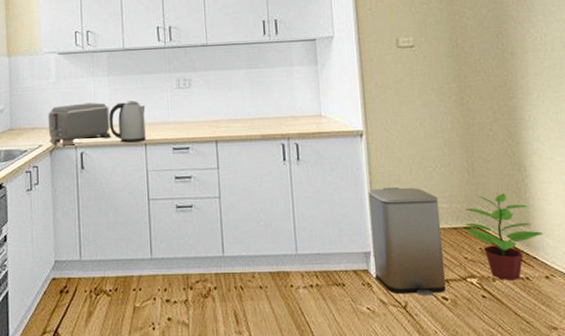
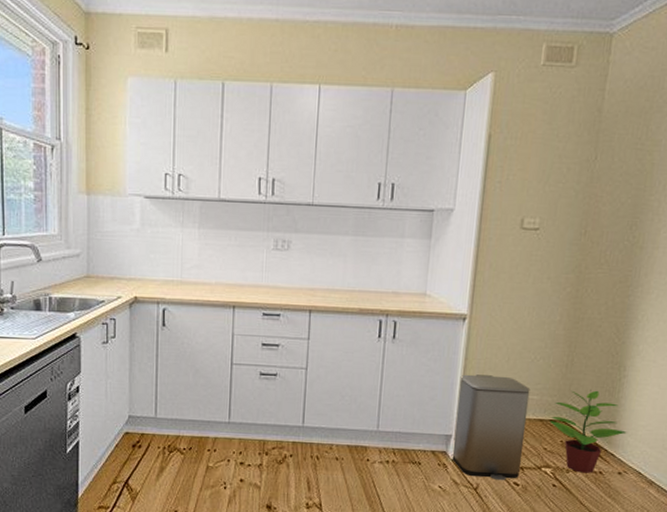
toaster: present [48,102,112,147] -> none [129,255,198,301]
kettle: present [108,101,147,143] -> none [196,258,237,304]

